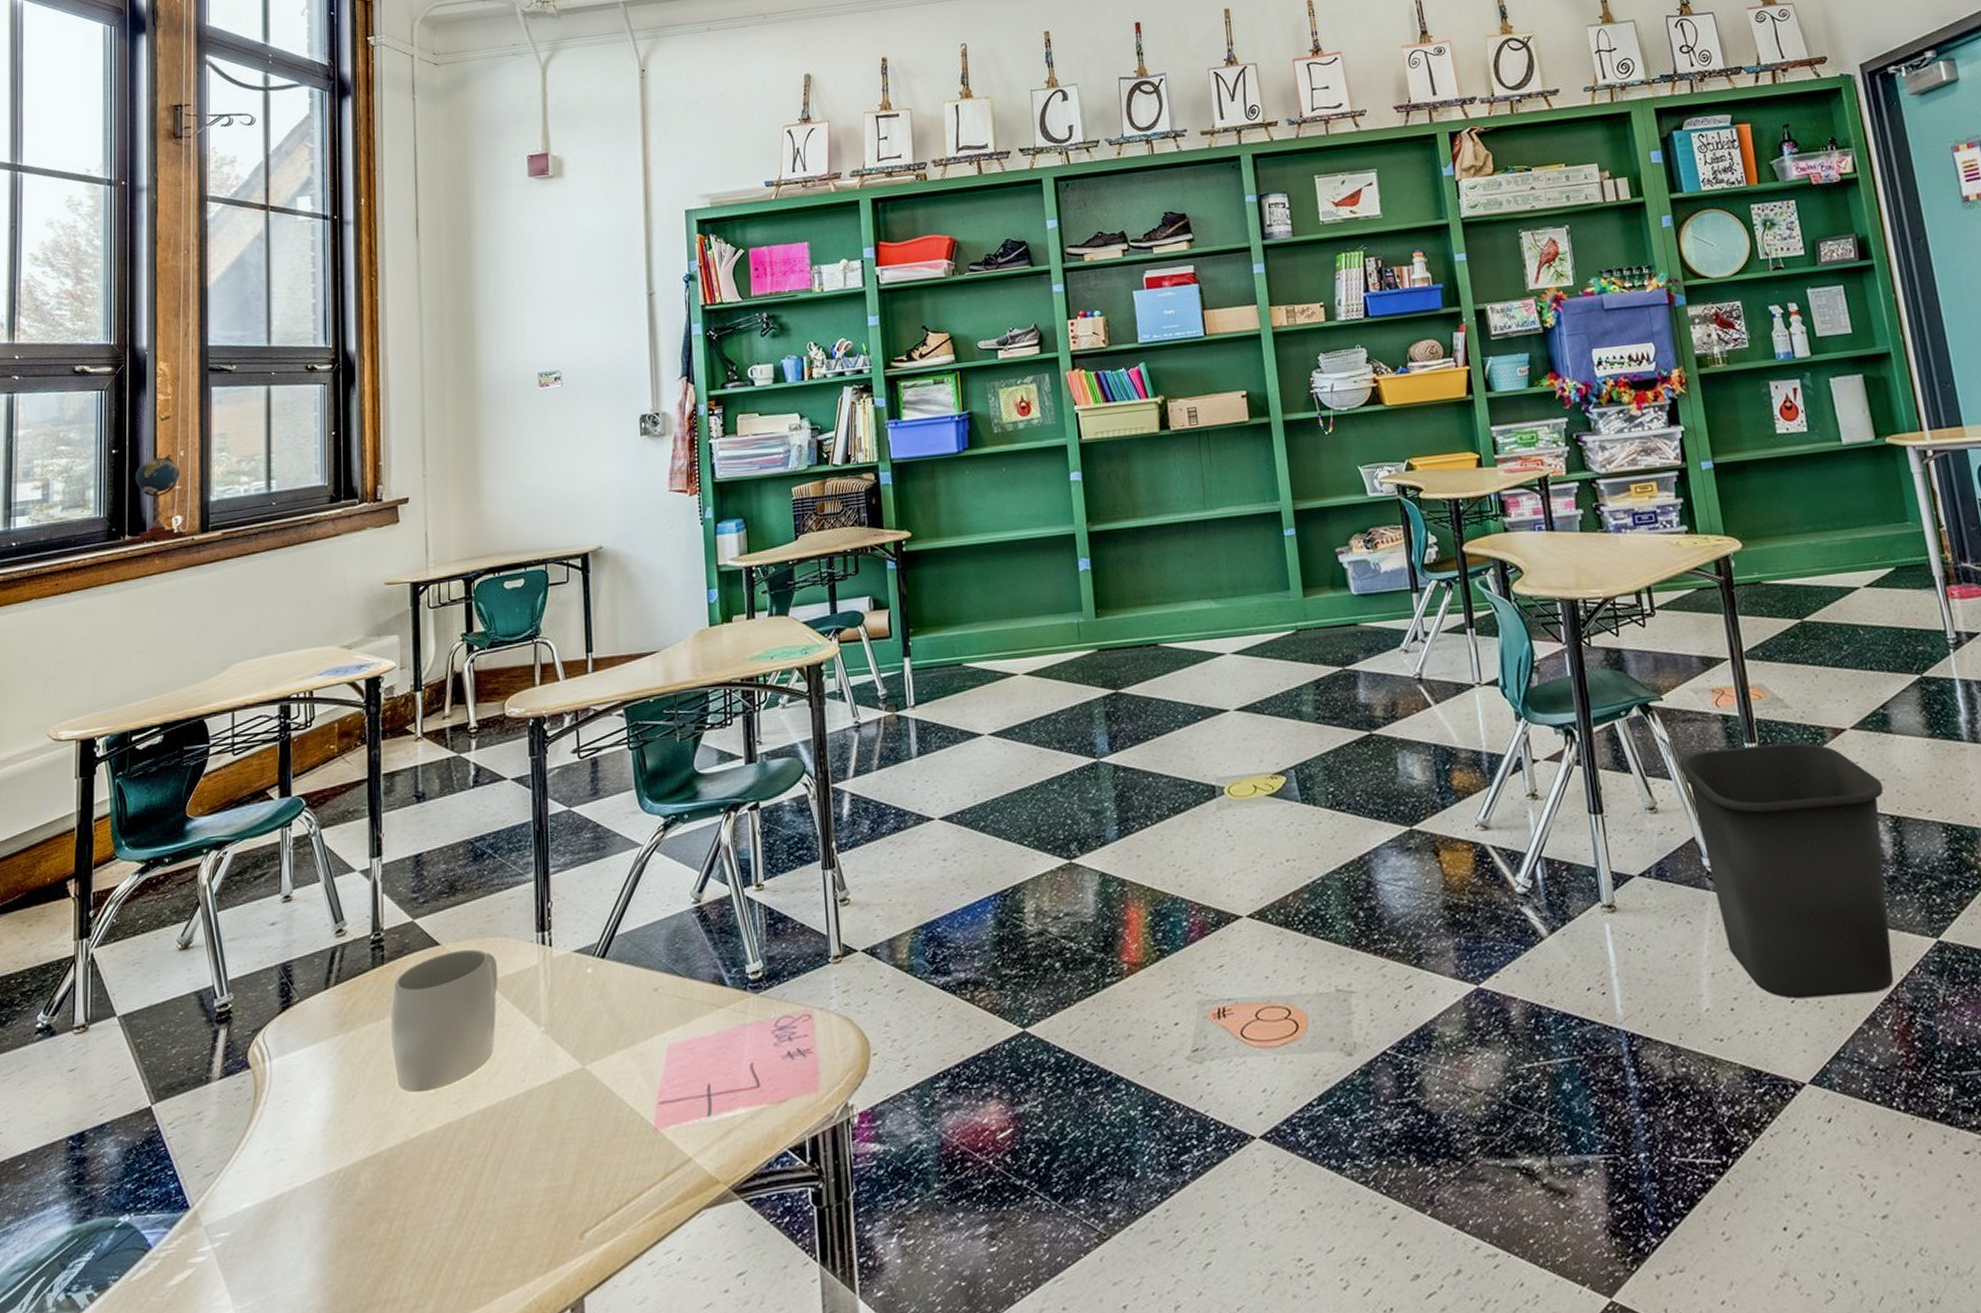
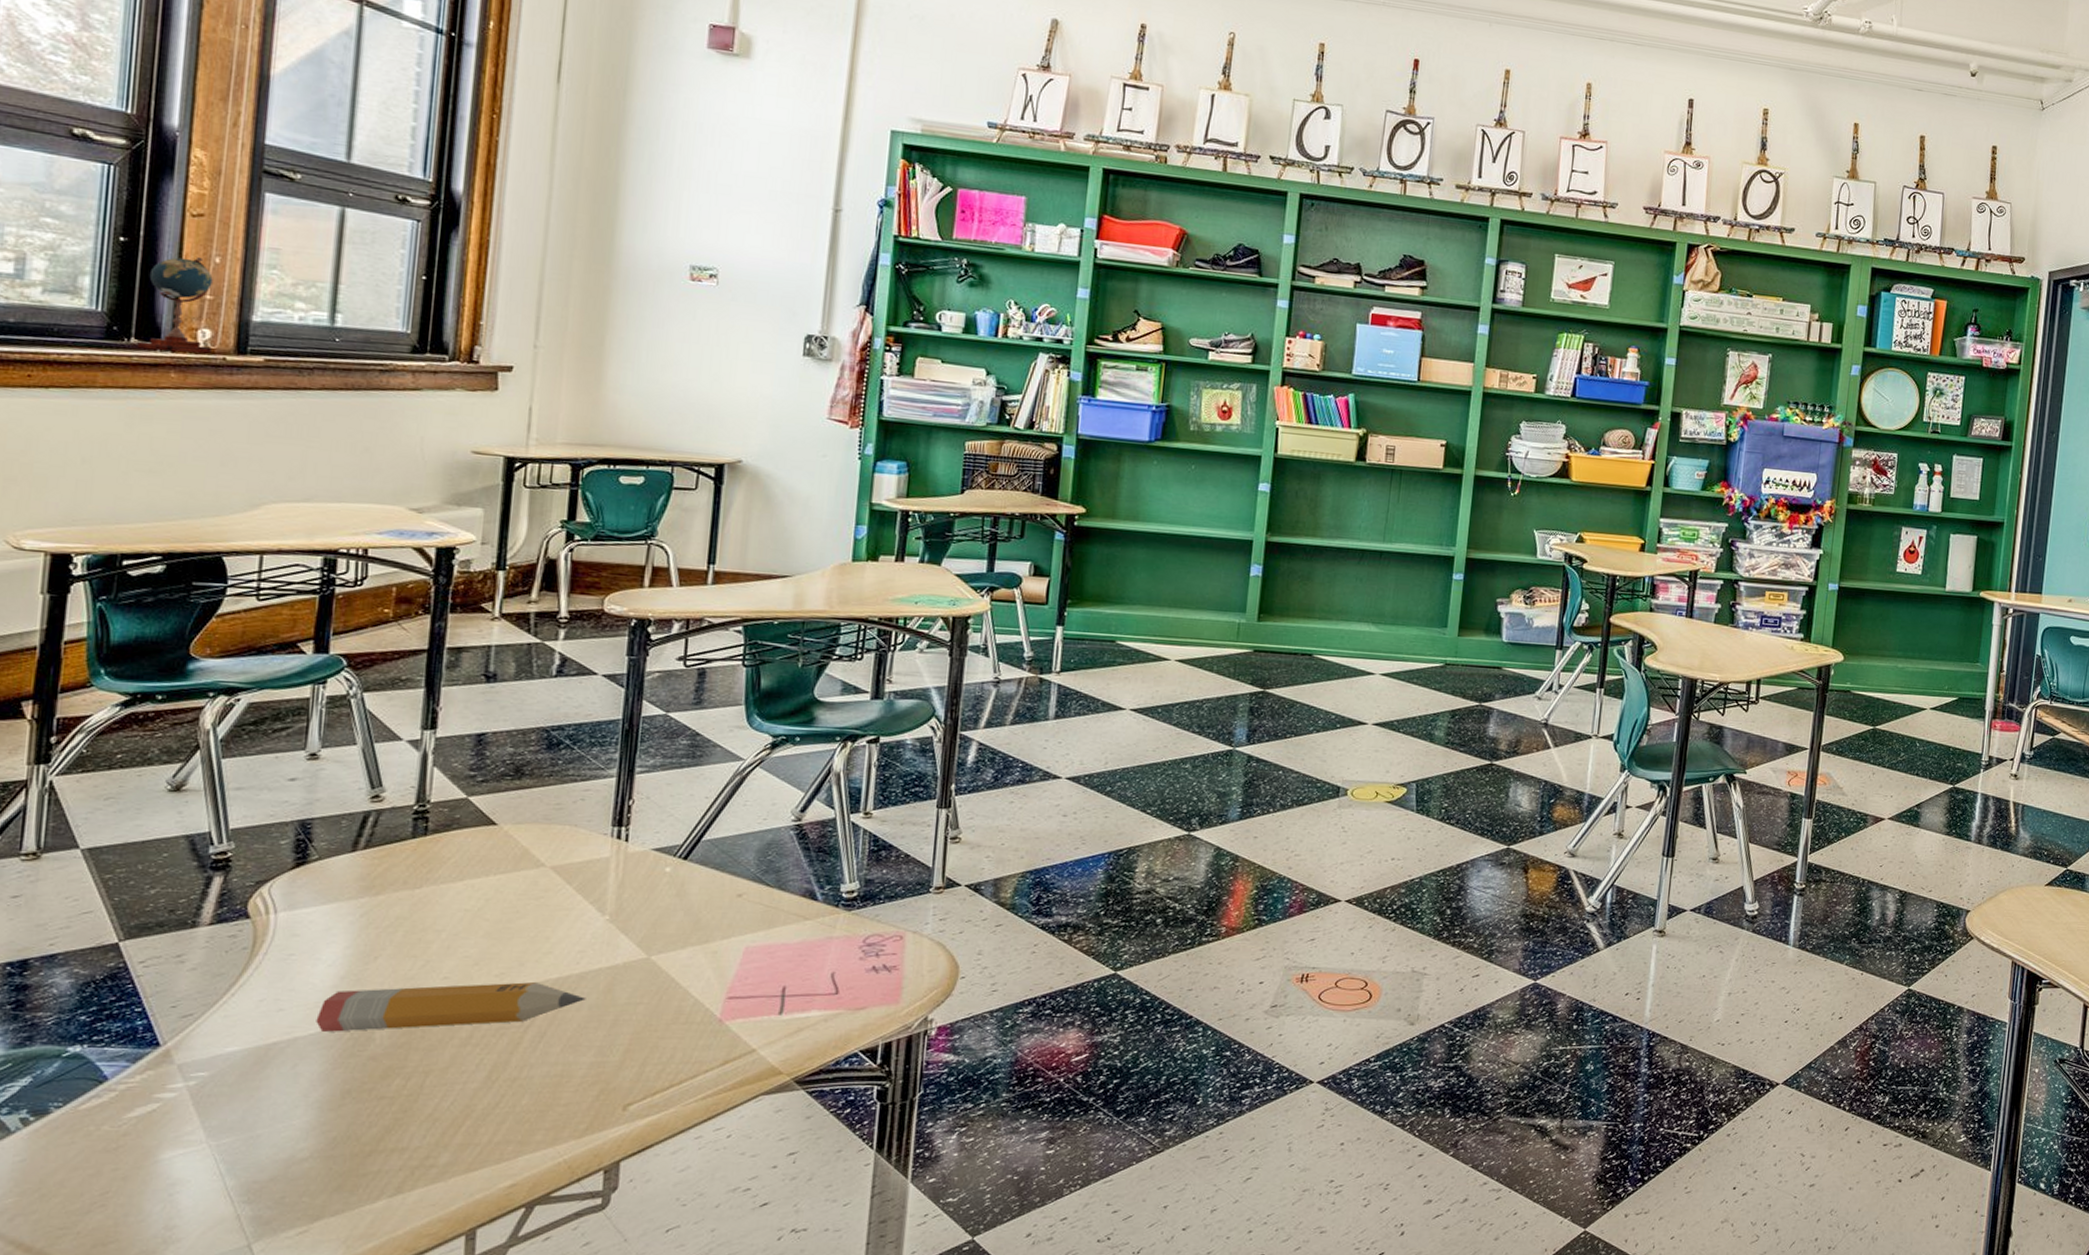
pencil: none [311,1106,534,1179] -> present [316,982,586,1032]
mug: present [390,949,498,1093] -> none [427,833,563,963]
waste bin: present [1679,742,1894,999] -> none [1745,818,1901,1022]

